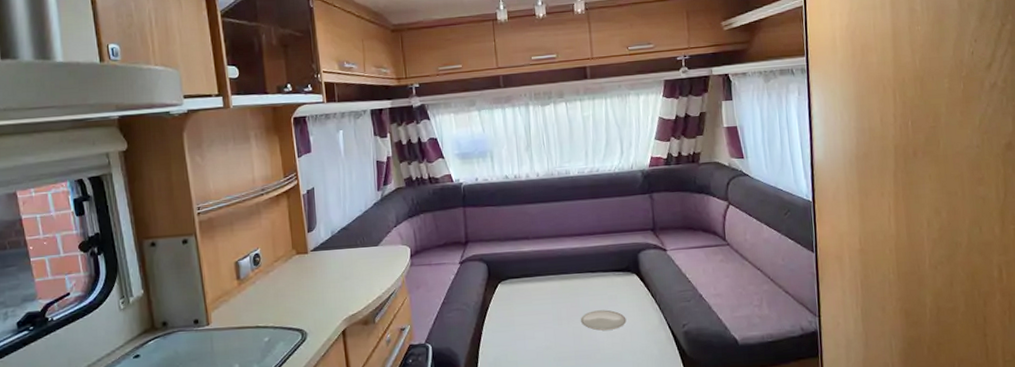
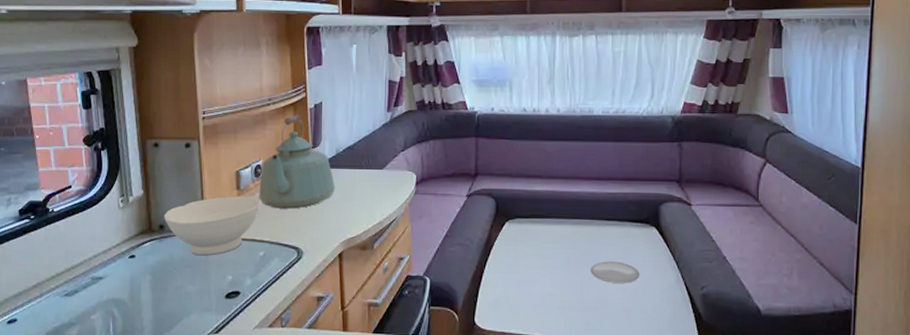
bowl: none [166,285,262,348] -> present [164,196,260,256]
kettle: none [259,201,334,294] -> present [259,114,336,209]

